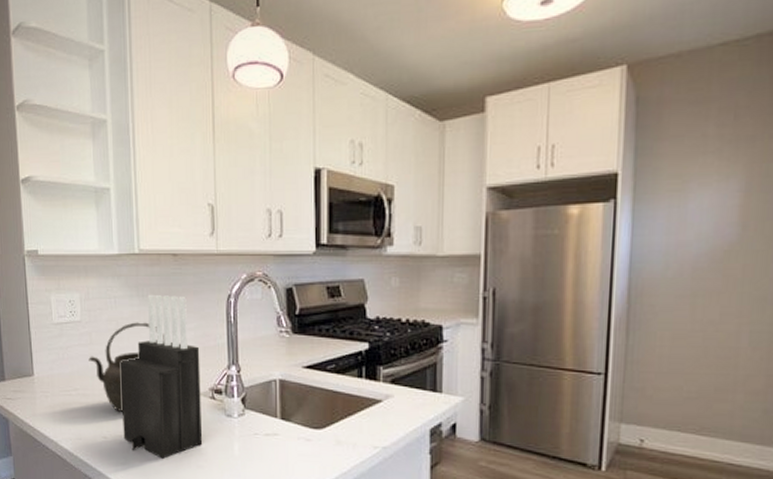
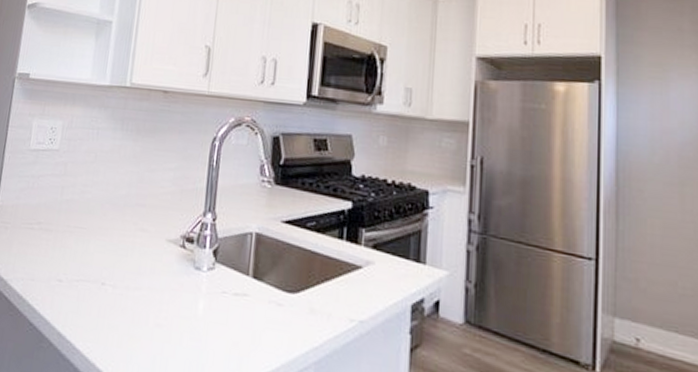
kettle: present [89,322,166,413] -> none [59,156,144,254]
knife block: present [120,294,203,459] -> none [80,129,177,312]

